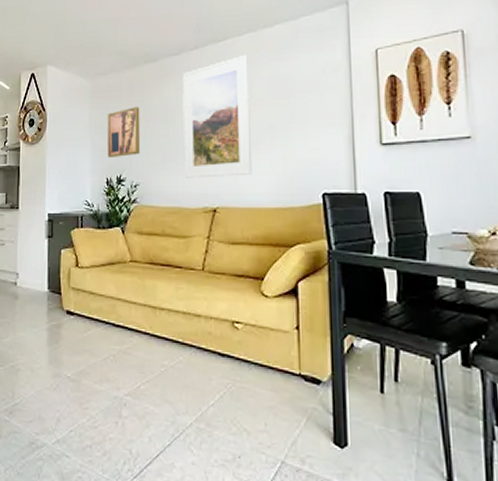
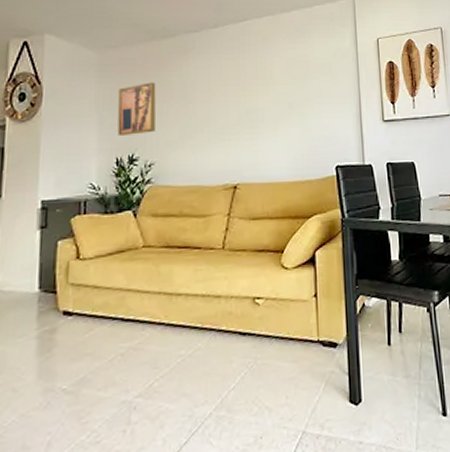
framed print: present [183,54,253,178] -> none [202,35,272,156]

